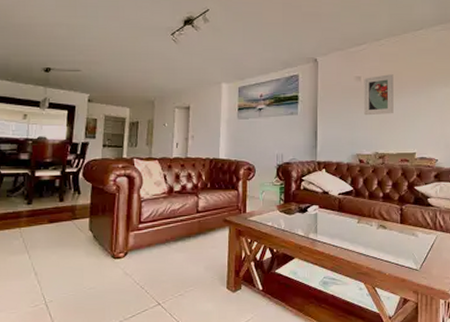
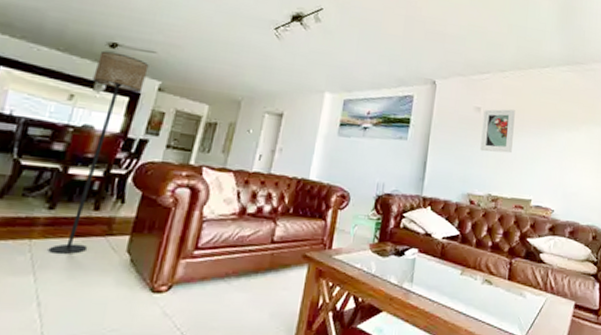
floor lamp: none [33,75,77,236] -> present [48,50,149,254]

